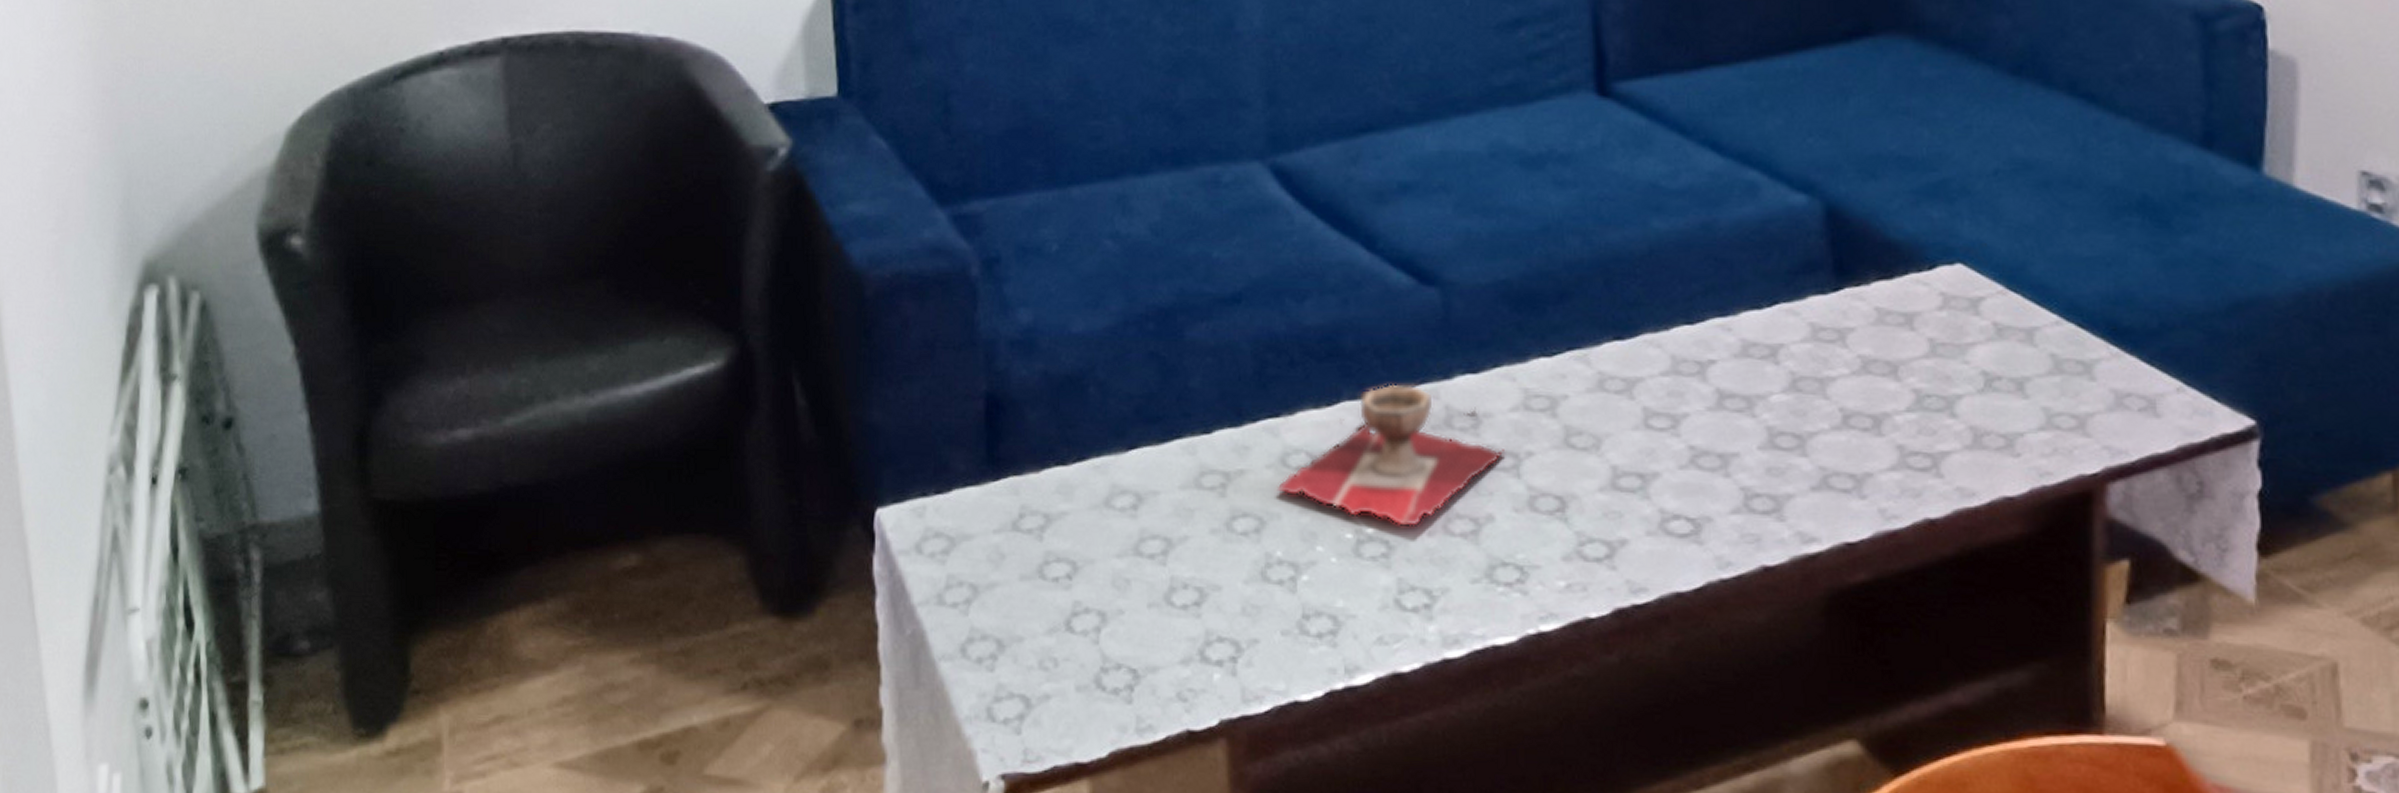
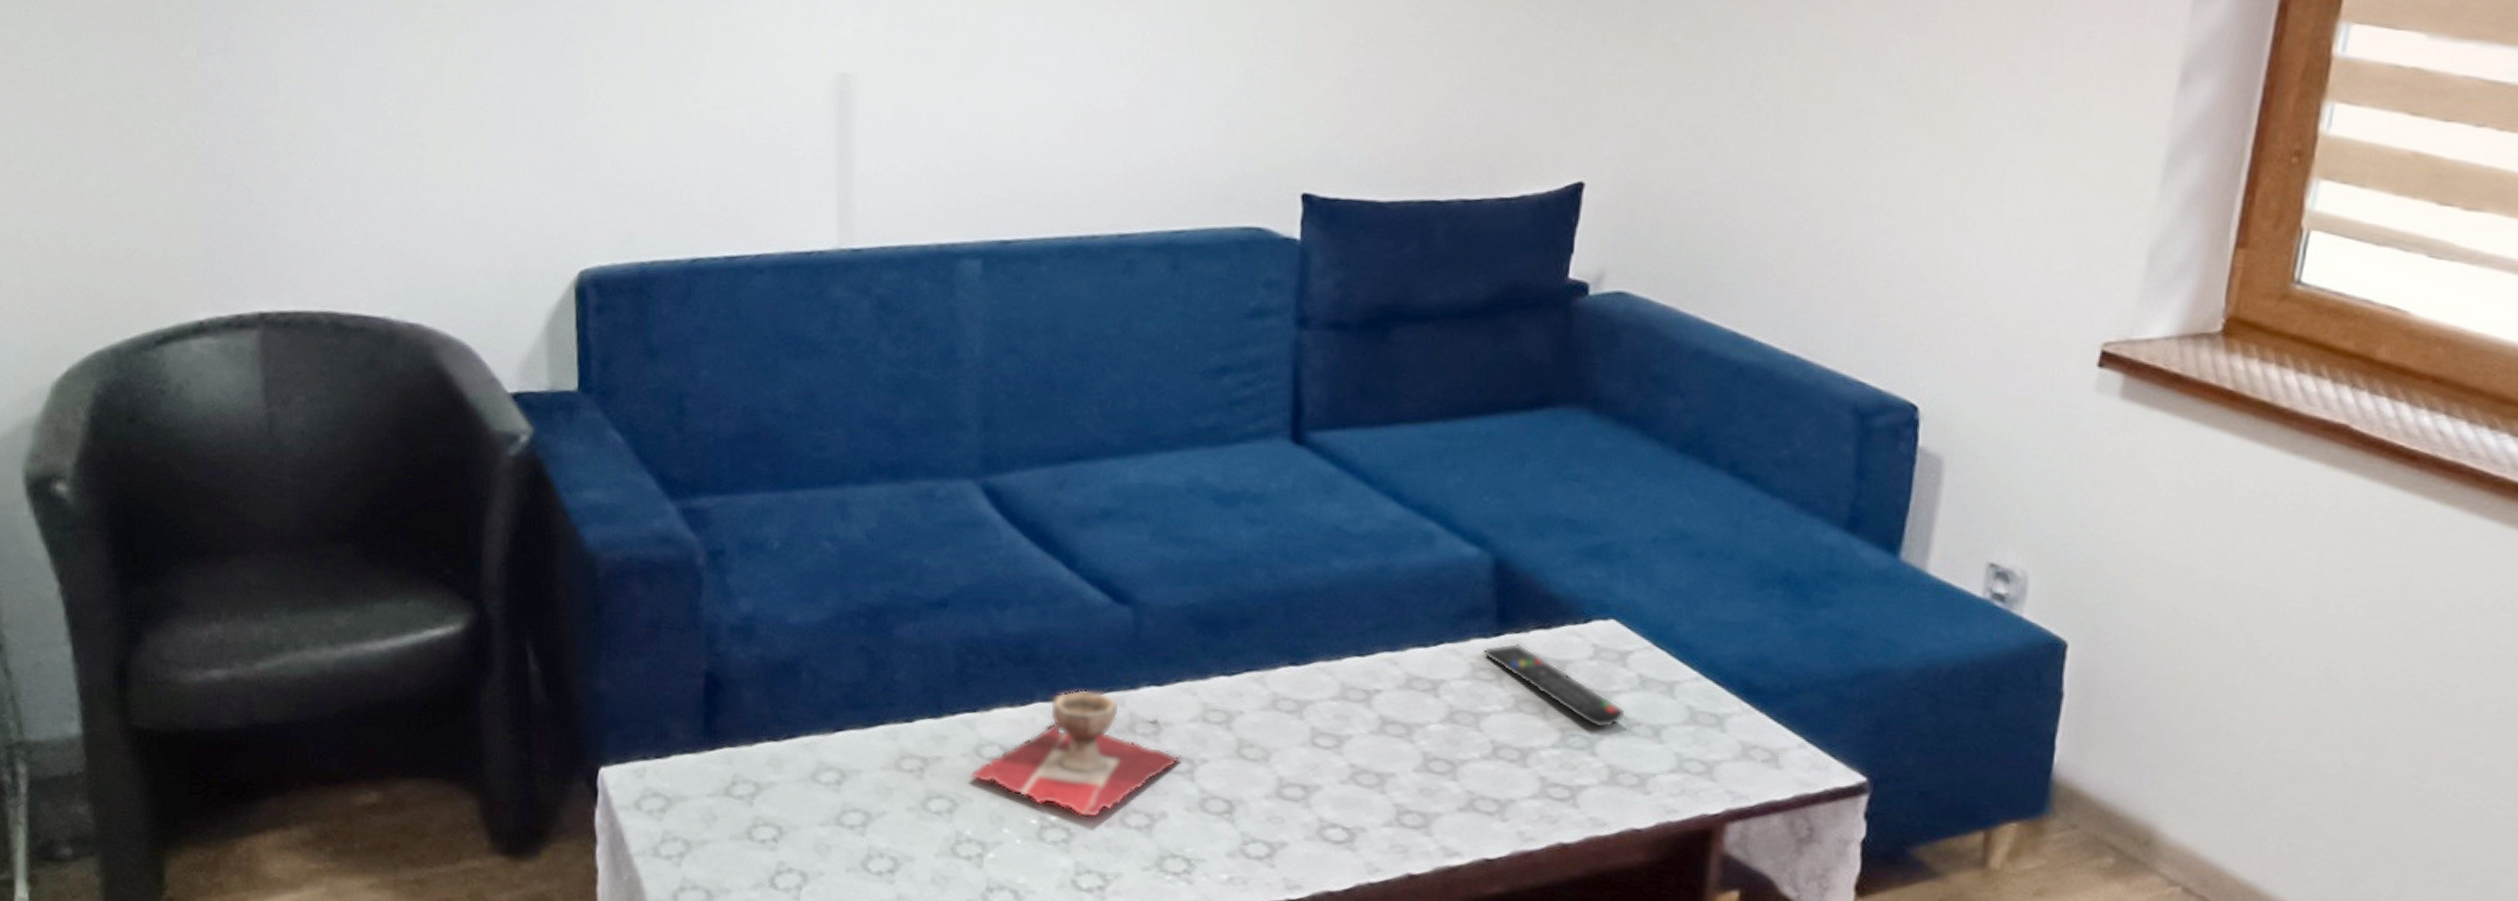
remote control: none [1822,297,1984,386] -> present [1483,642,1626,729]

